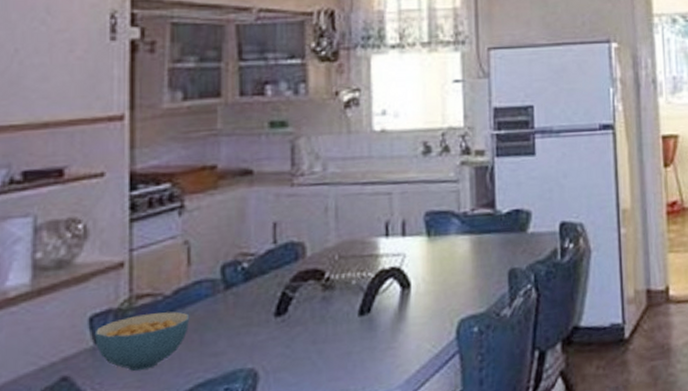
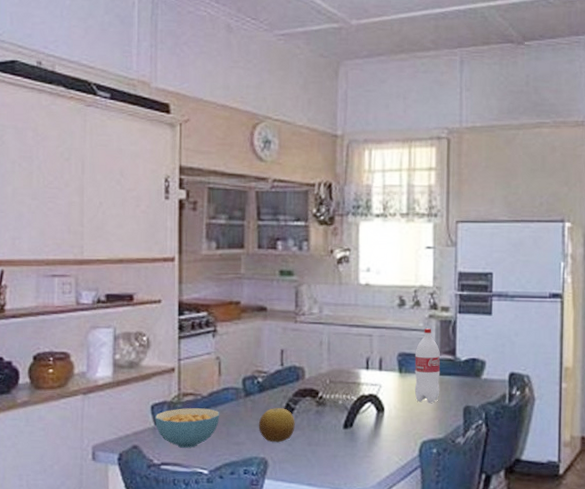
fruit: none [244,298,294,346] -> present [258,408,295,443]
bottle: none [446,178,479,271] -> present [414,328,441,403]

